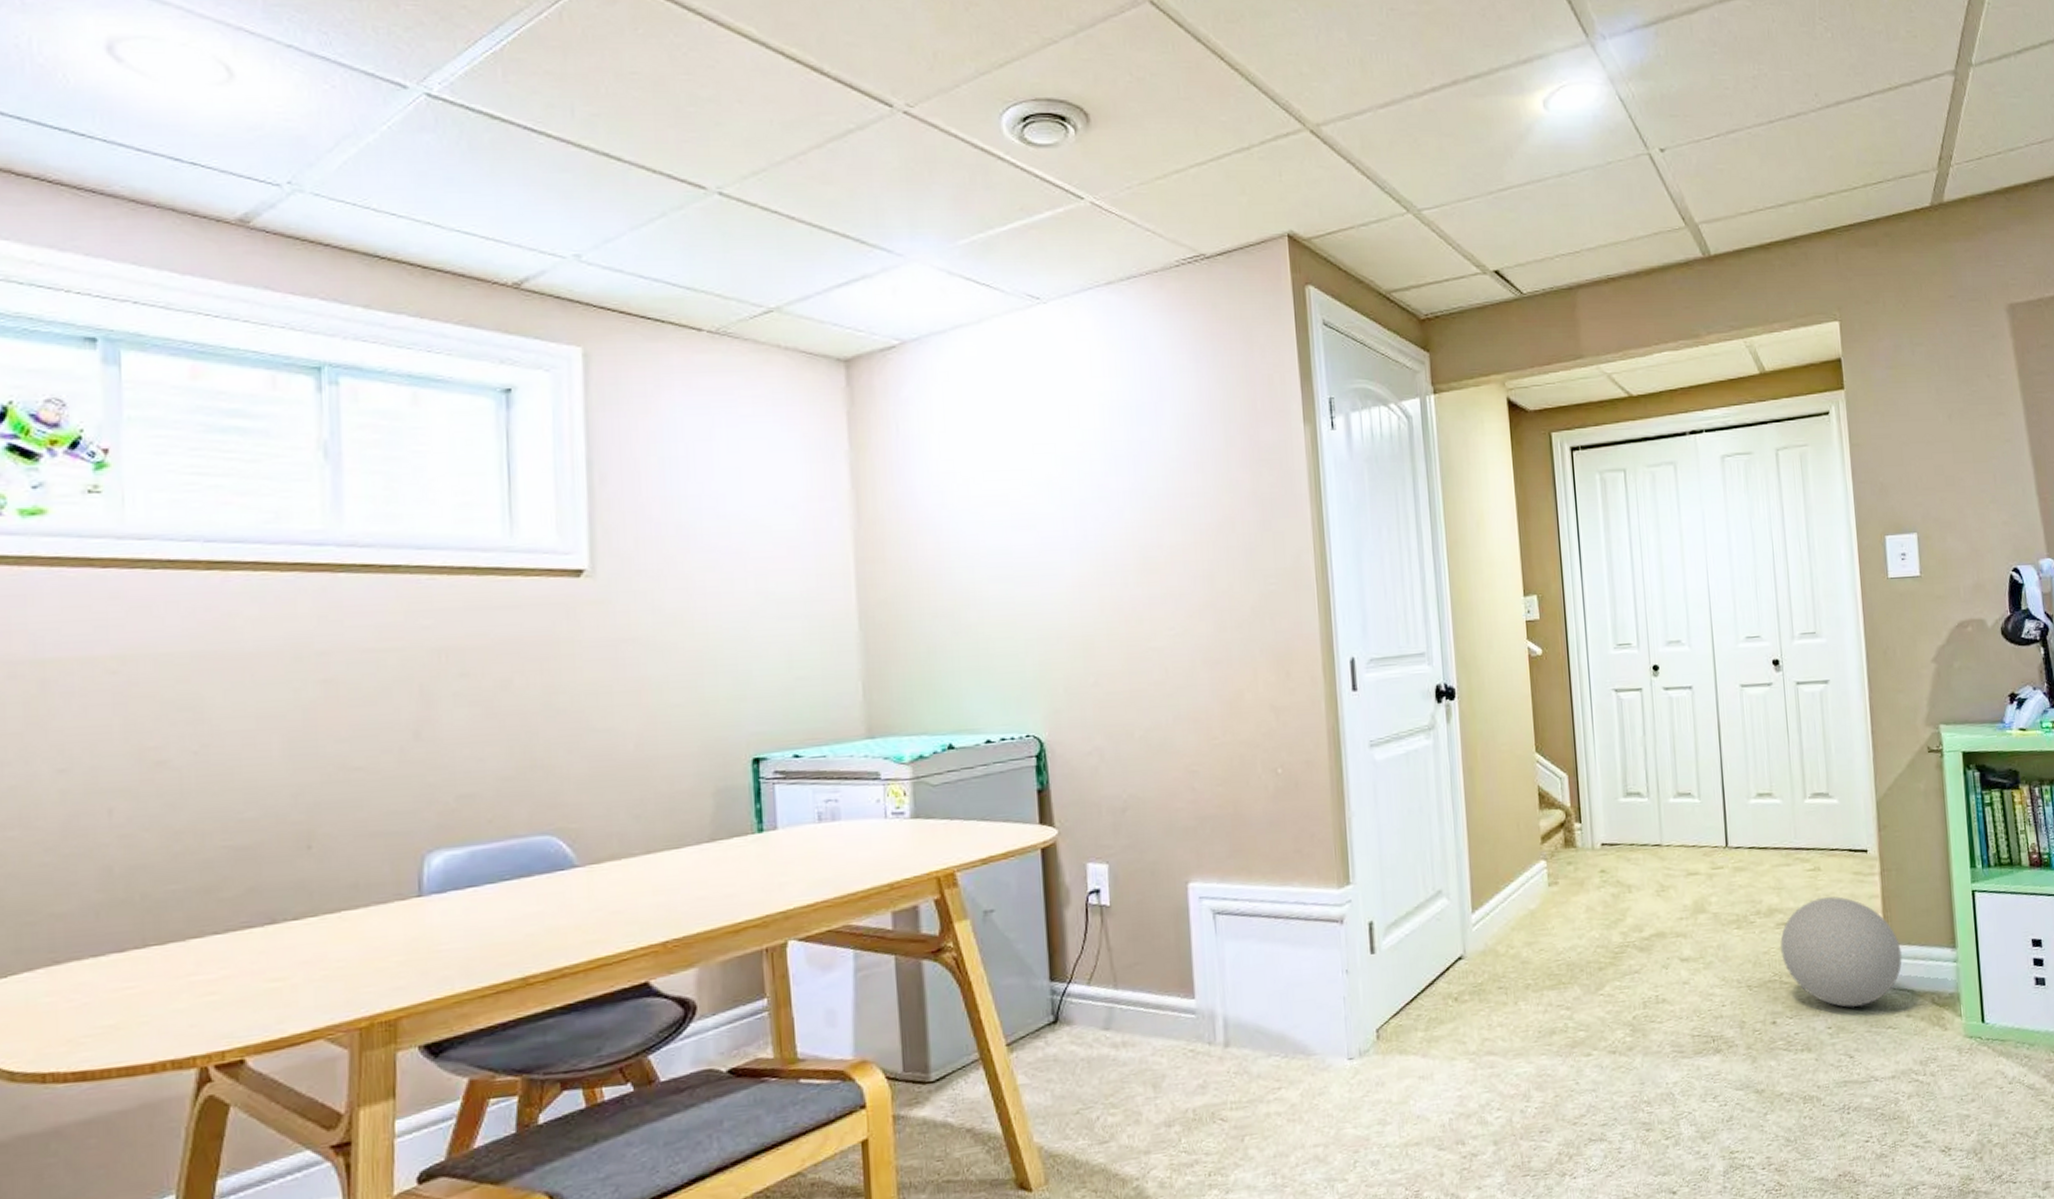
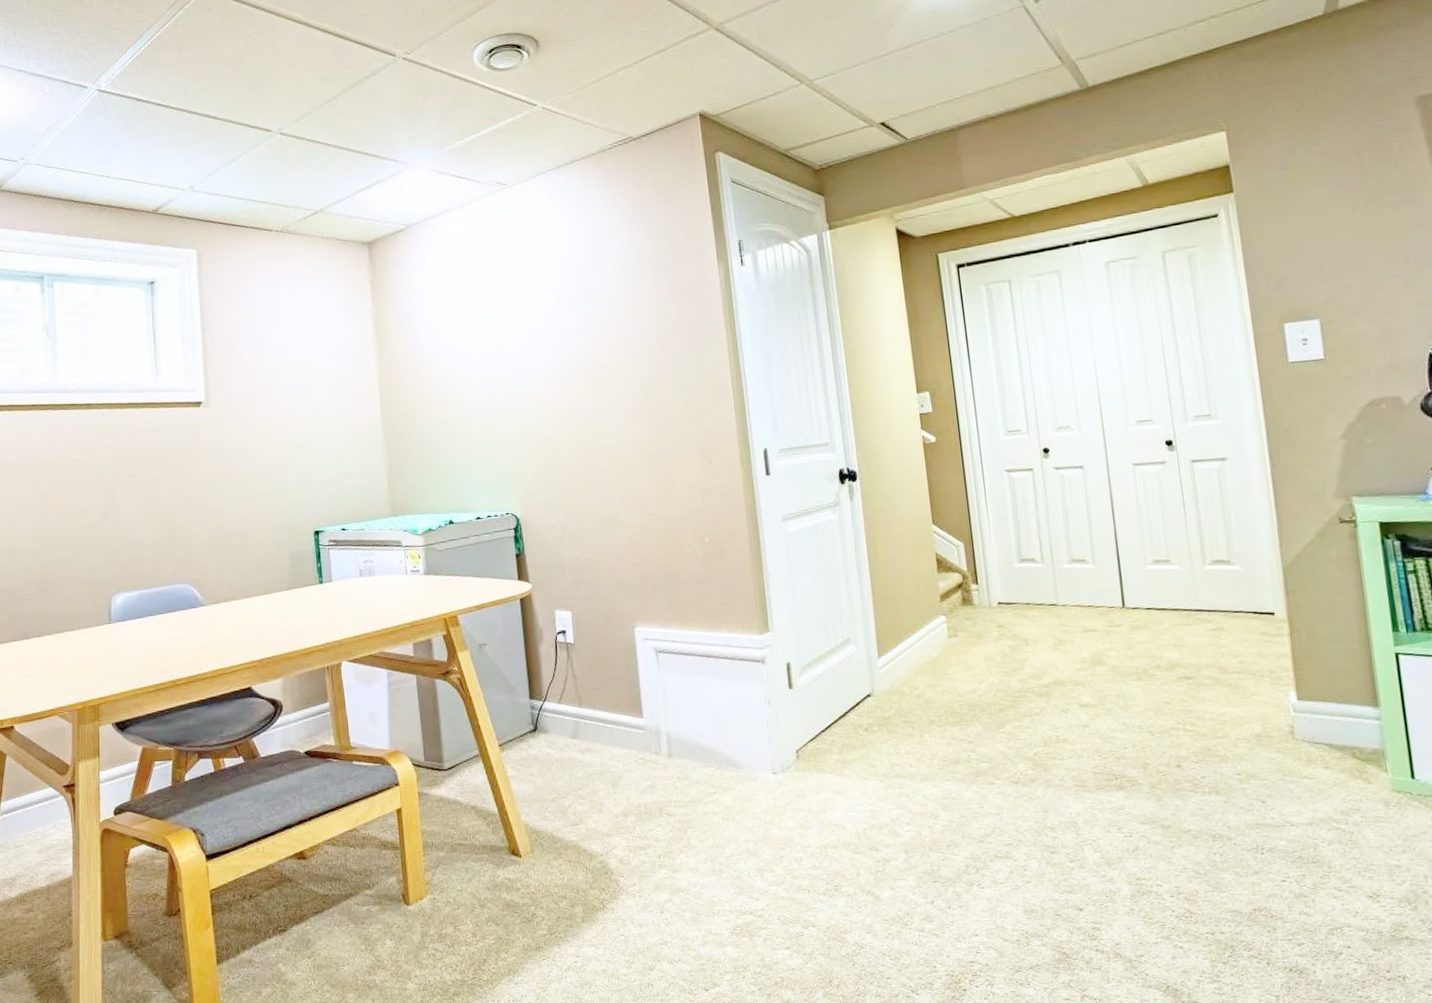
decorative ball: present [1779,896,1902,1008] -> none [1182,654,1317,757]

